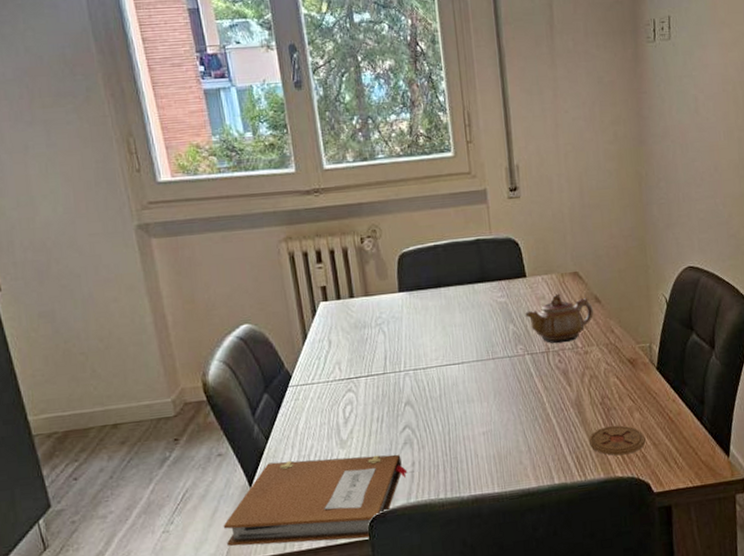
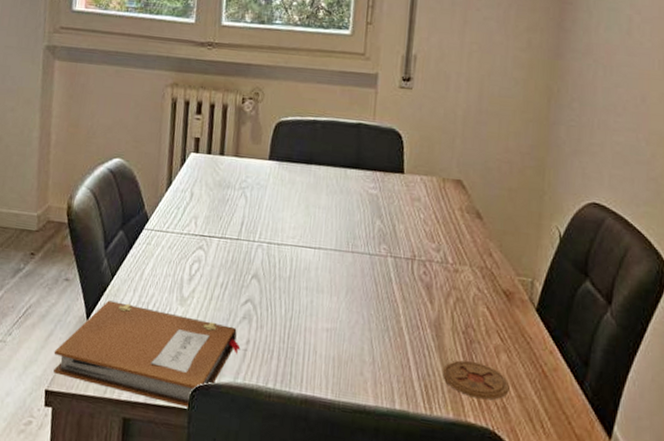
teapot: present [525,293,593,344] -> none [395,198,472,255]

